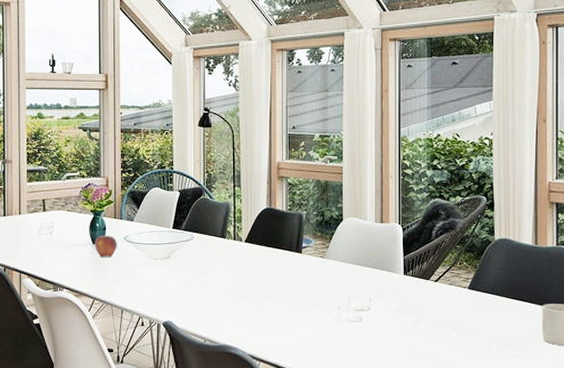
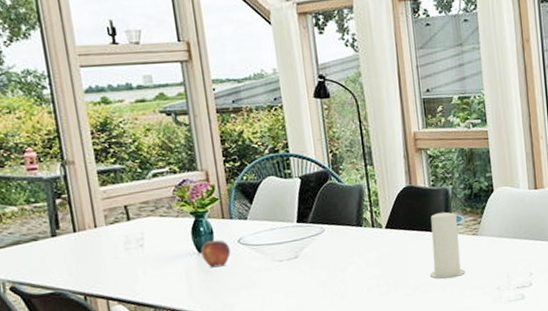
candle: none [278,234,310,293] -> present [429,211,465,279]

